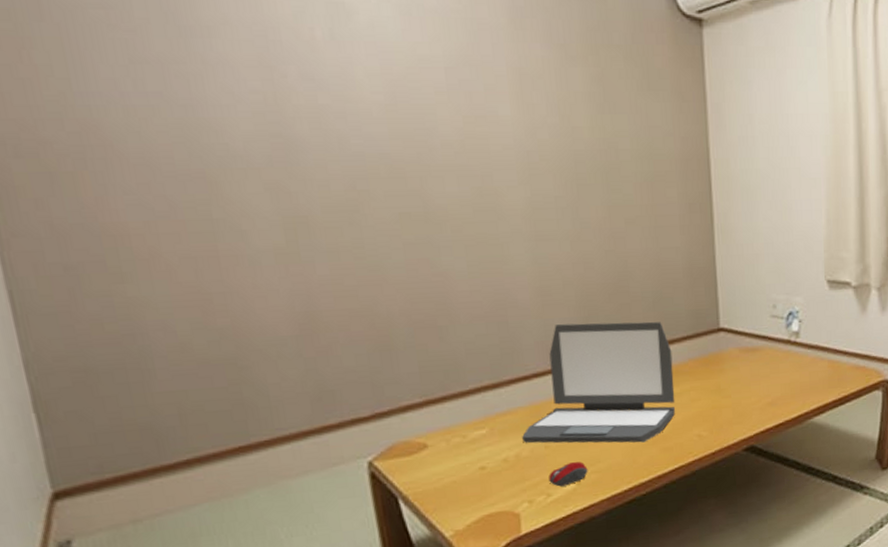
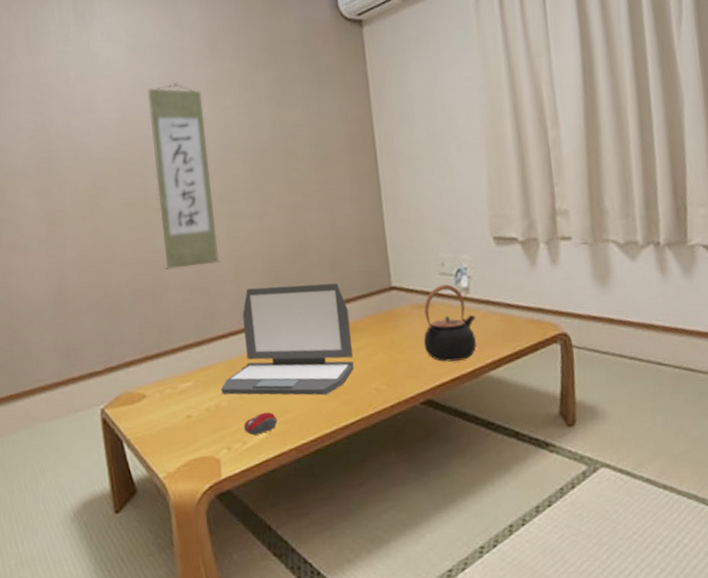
wall scroll: none [428,65,523,298] -> present [148,83,220,270]
teapot: none [750,328,804,408] -> present [423,284,476,362]

